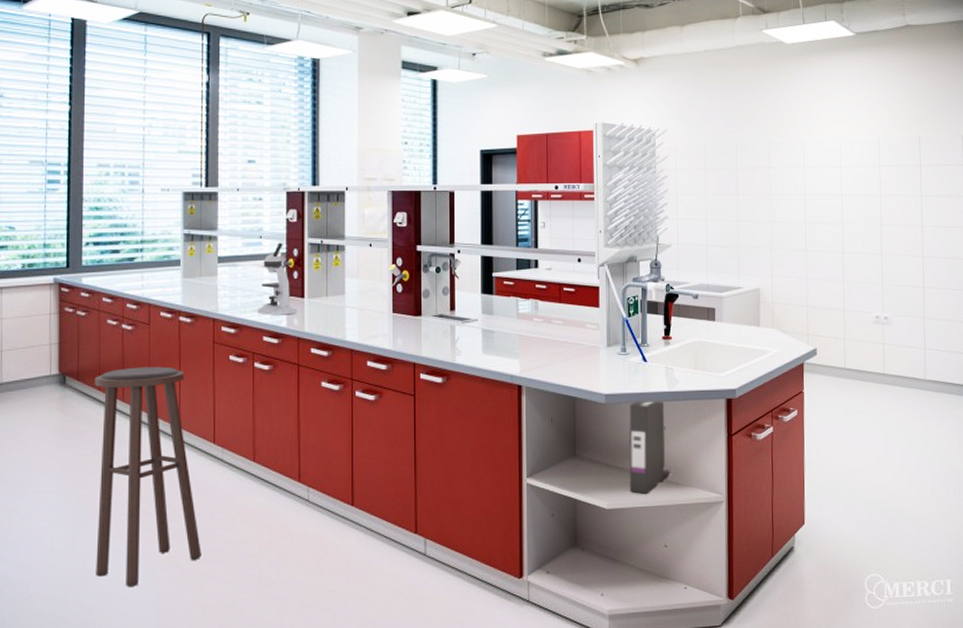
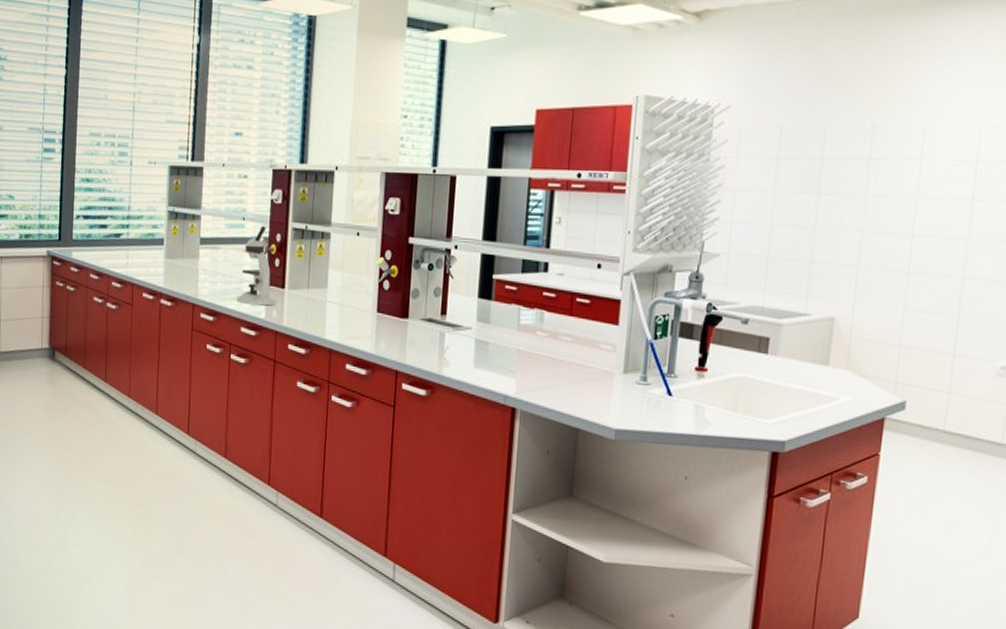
stool: present [94,366,201,586] -> none [76,347,172,566]
binder: present [629,400,671,494] -> none [633,440,690,552]

